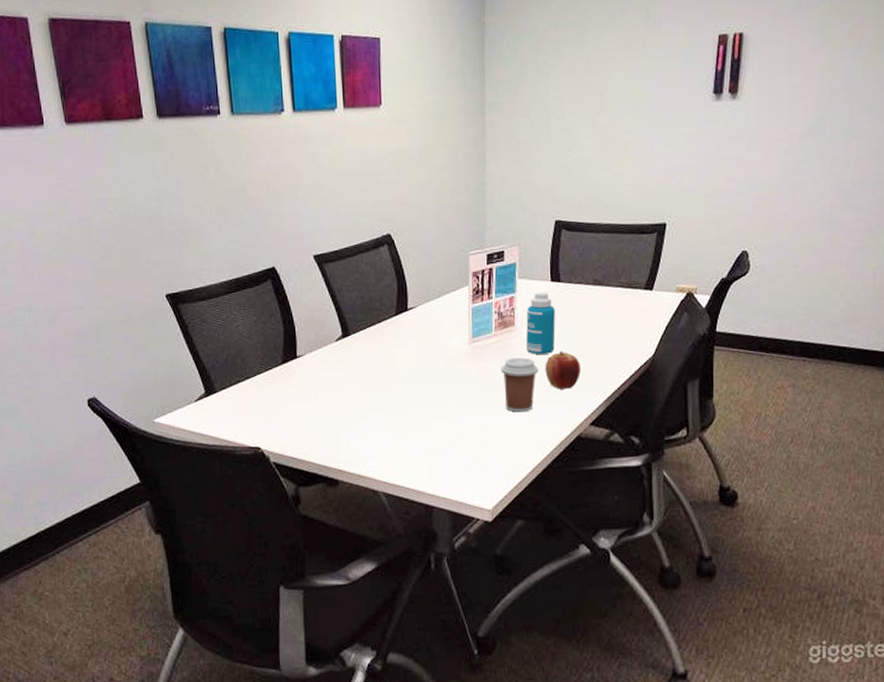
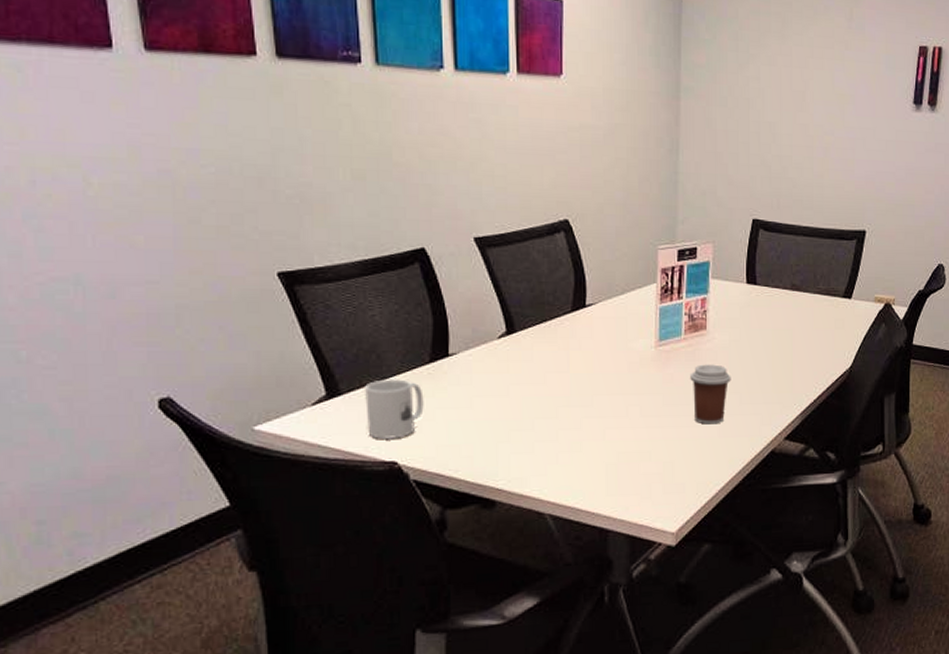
mug: none [234,378,279,428] -> present [365,379,424,439]
bottle: present [526,292,555,354] -> none [719,294,750,361]
apple: present [545,351,580,390] -> none [738,359,776,401]

